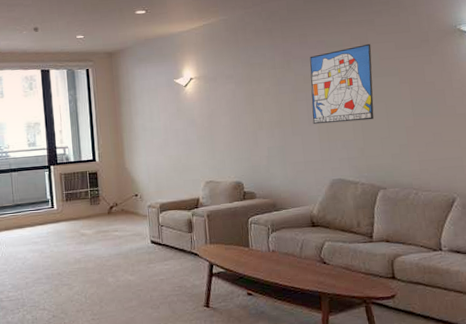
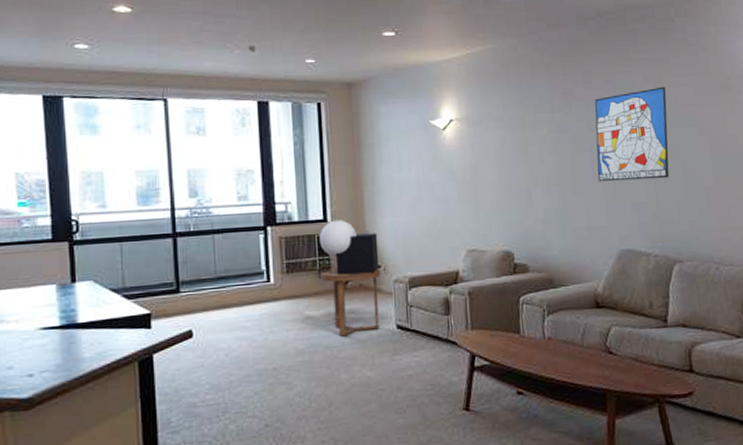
table lamp: none [90,159,137,202] -> present [320,220,380,275]
side table: none [91,197,138,250] -> present [319,269,380,337]

